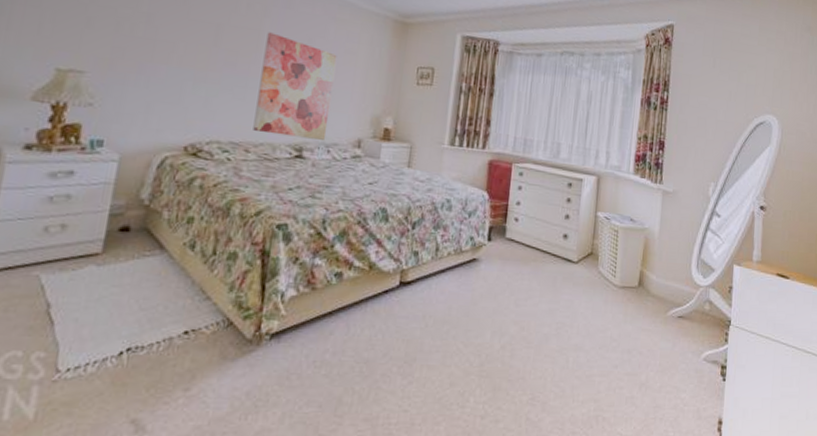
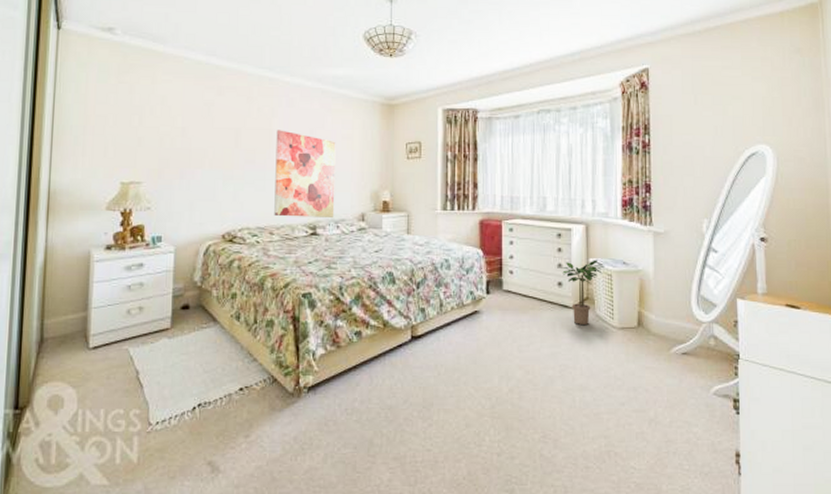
potted plant: none [568,213,613,281] -> present [561,260,605,325]

